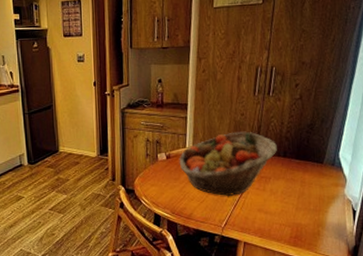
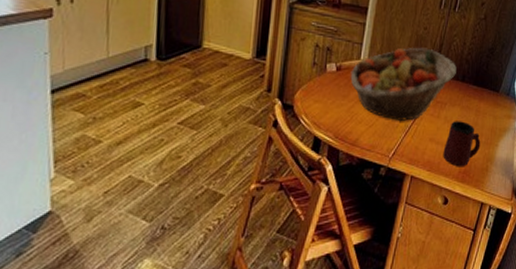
mug: none [272,192,310,233] -> present [443,121,481,167]

